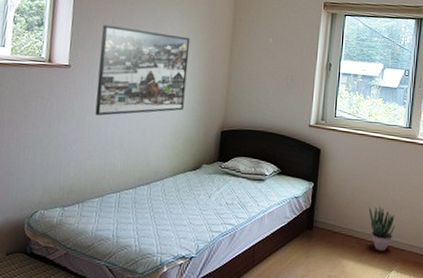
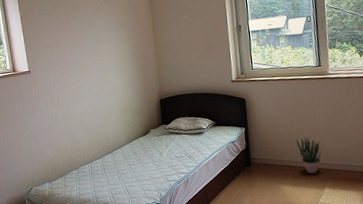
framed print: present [95,24,191,116] -> none [47,28,125,107]

